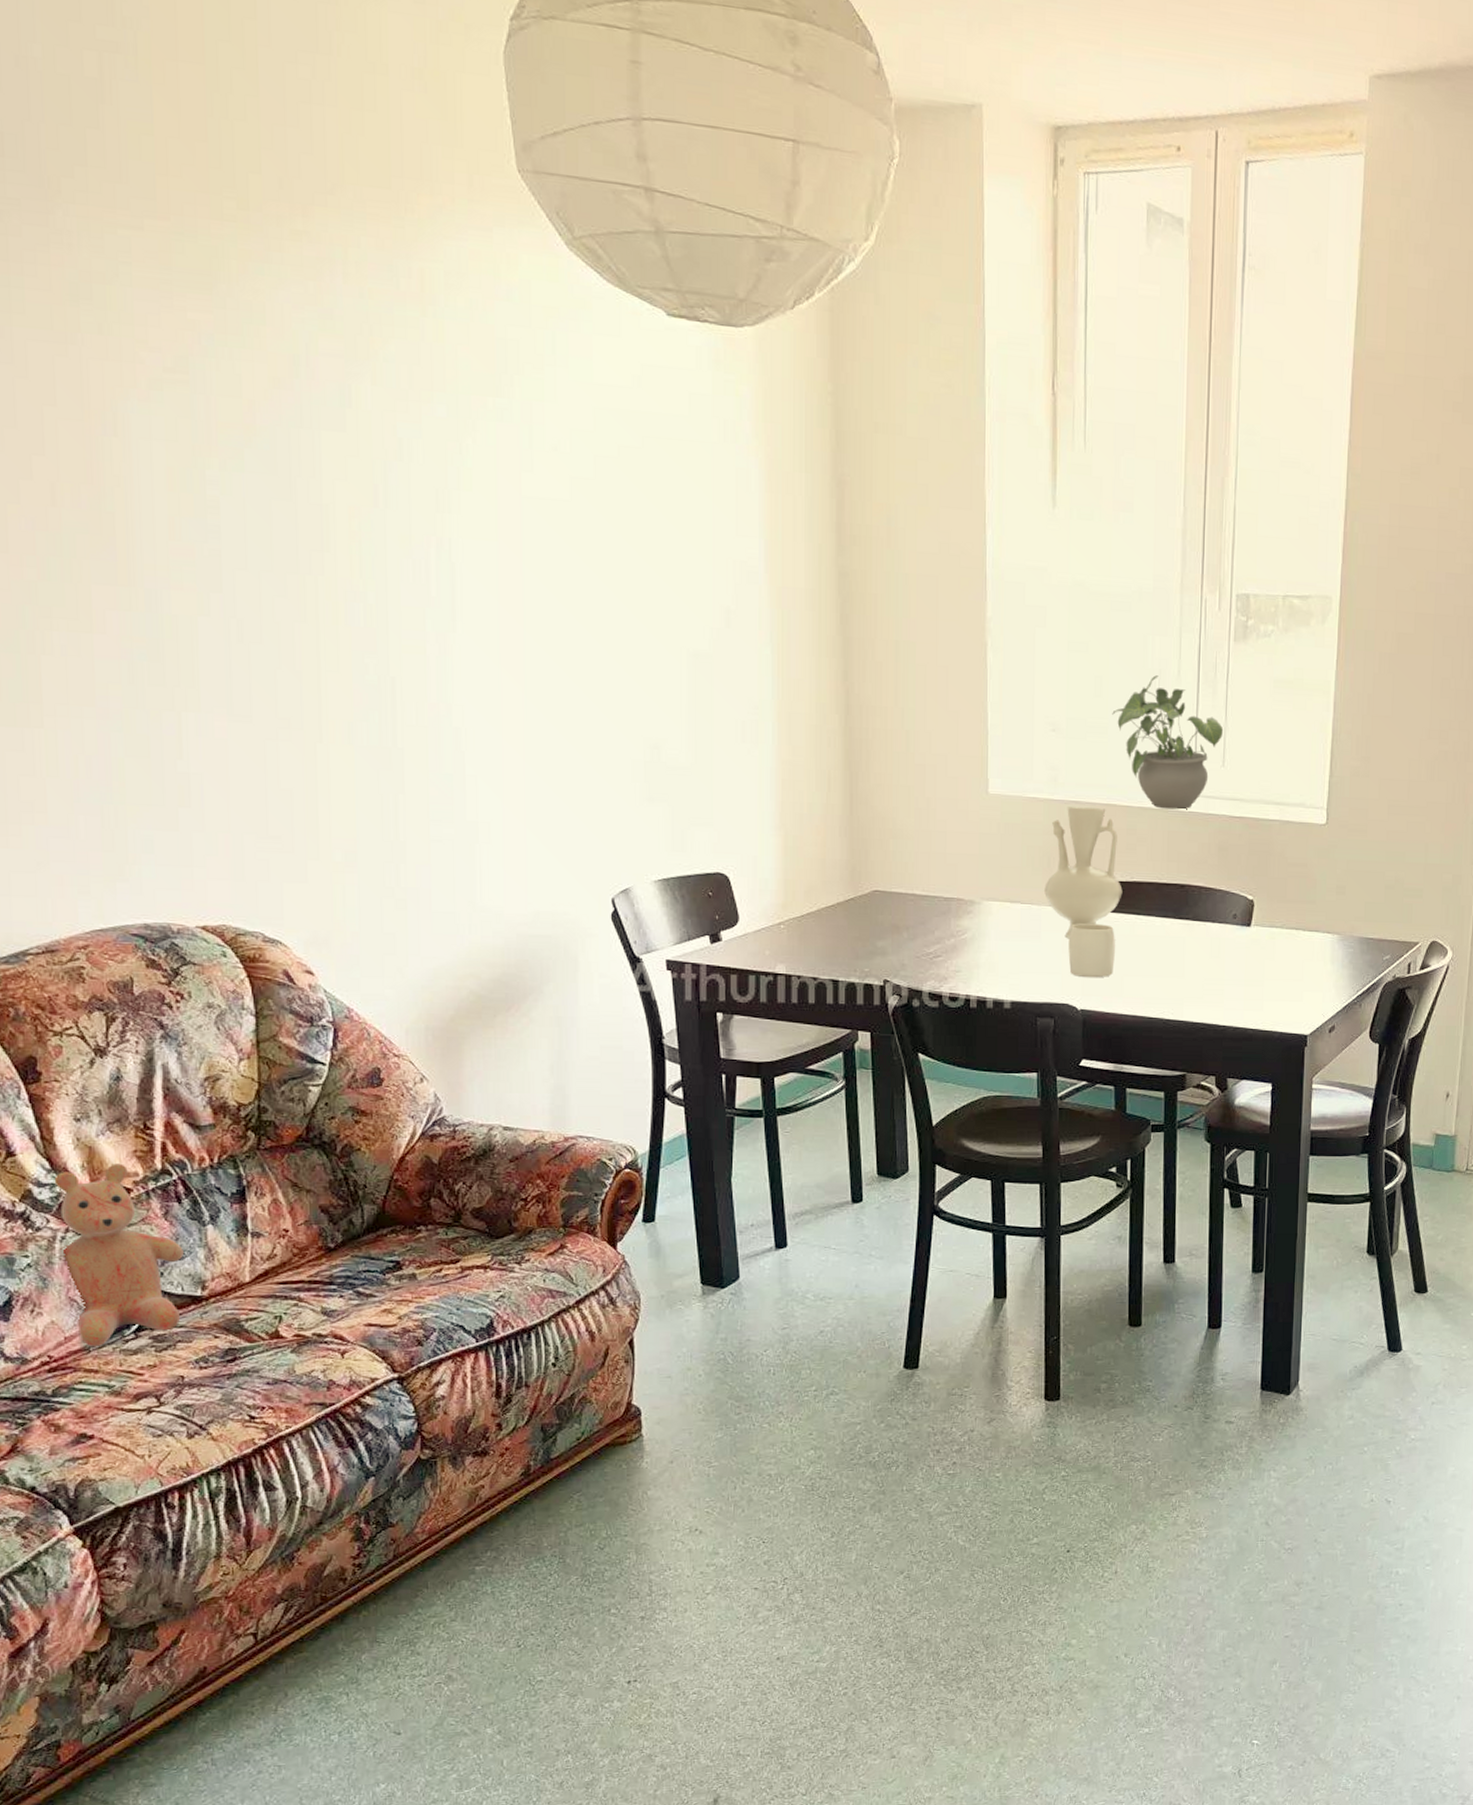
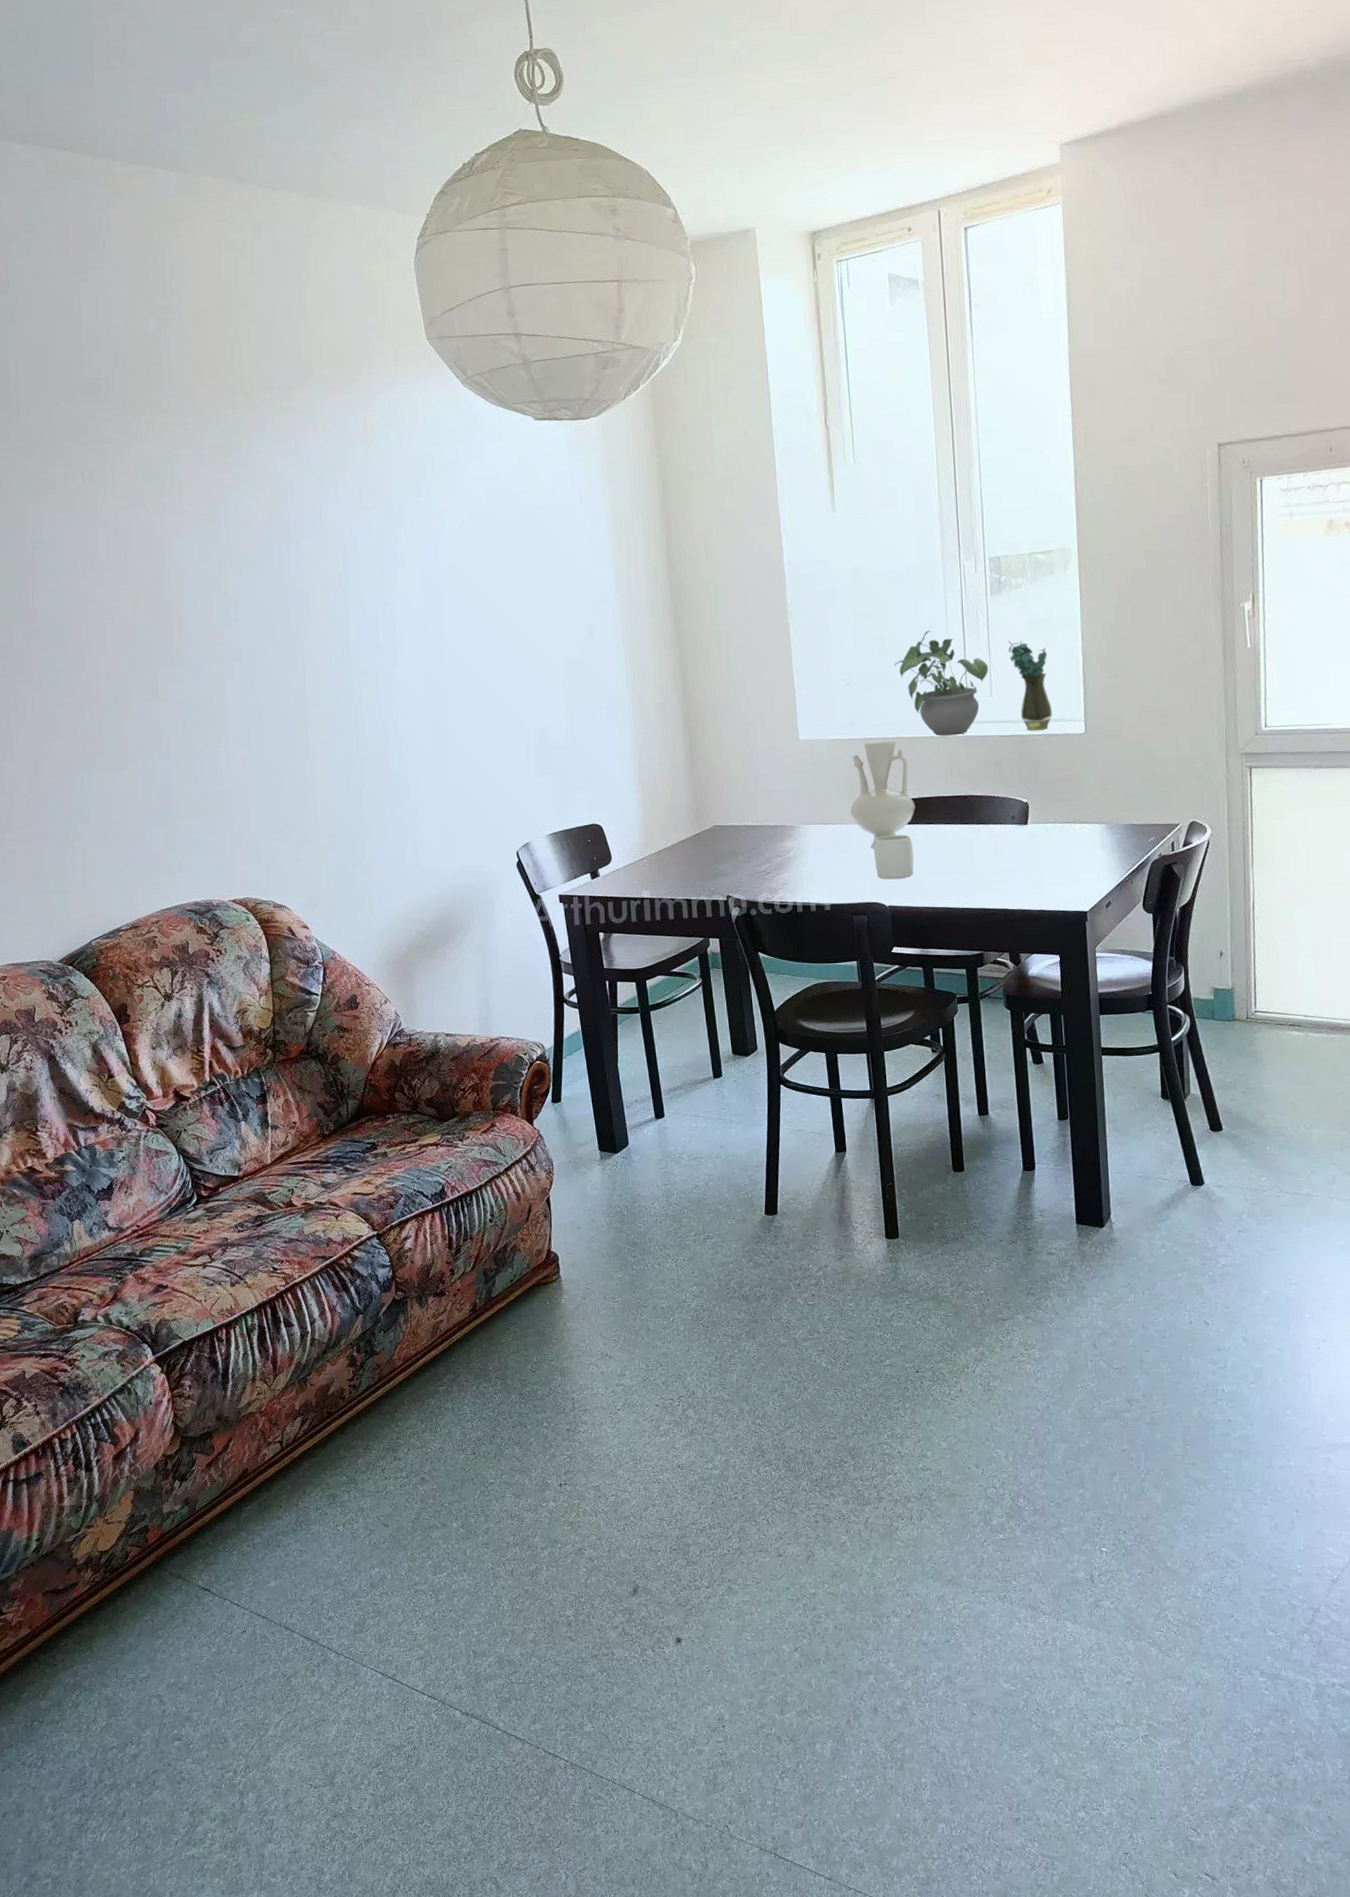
stuffed animal: present [54,1163,184,1346] -> none [139,1079,225,1217]
vase: none [1248,700,1292,815] -> present [1008,640,1052,731]

